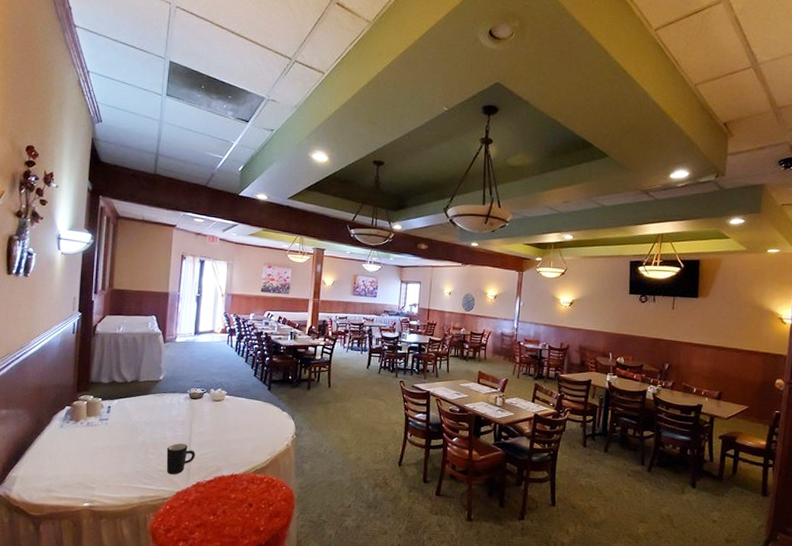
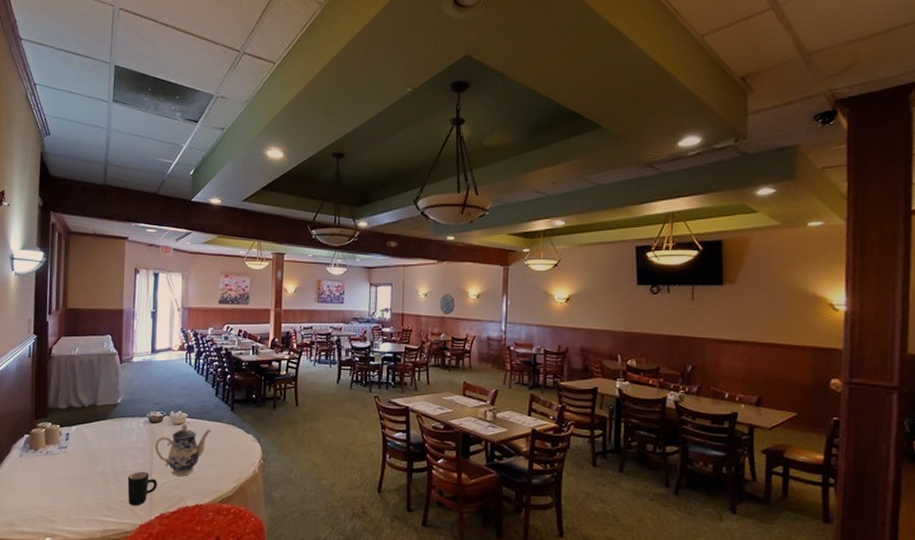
teapot: none [195,400,249,448] -> present [155,423,211,476]

